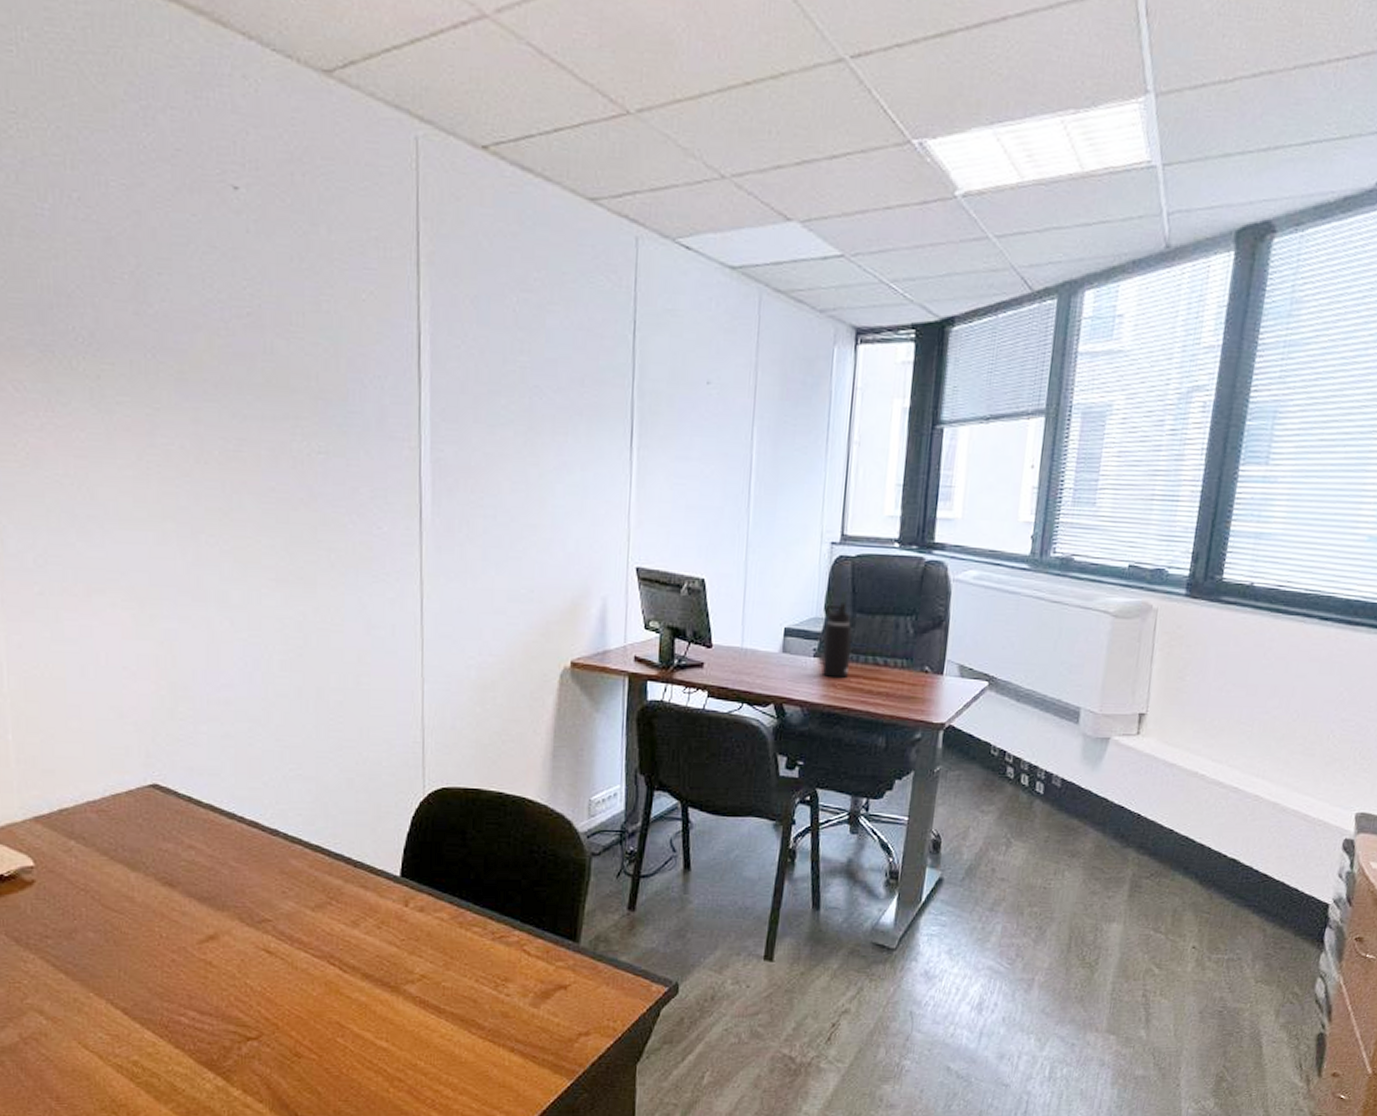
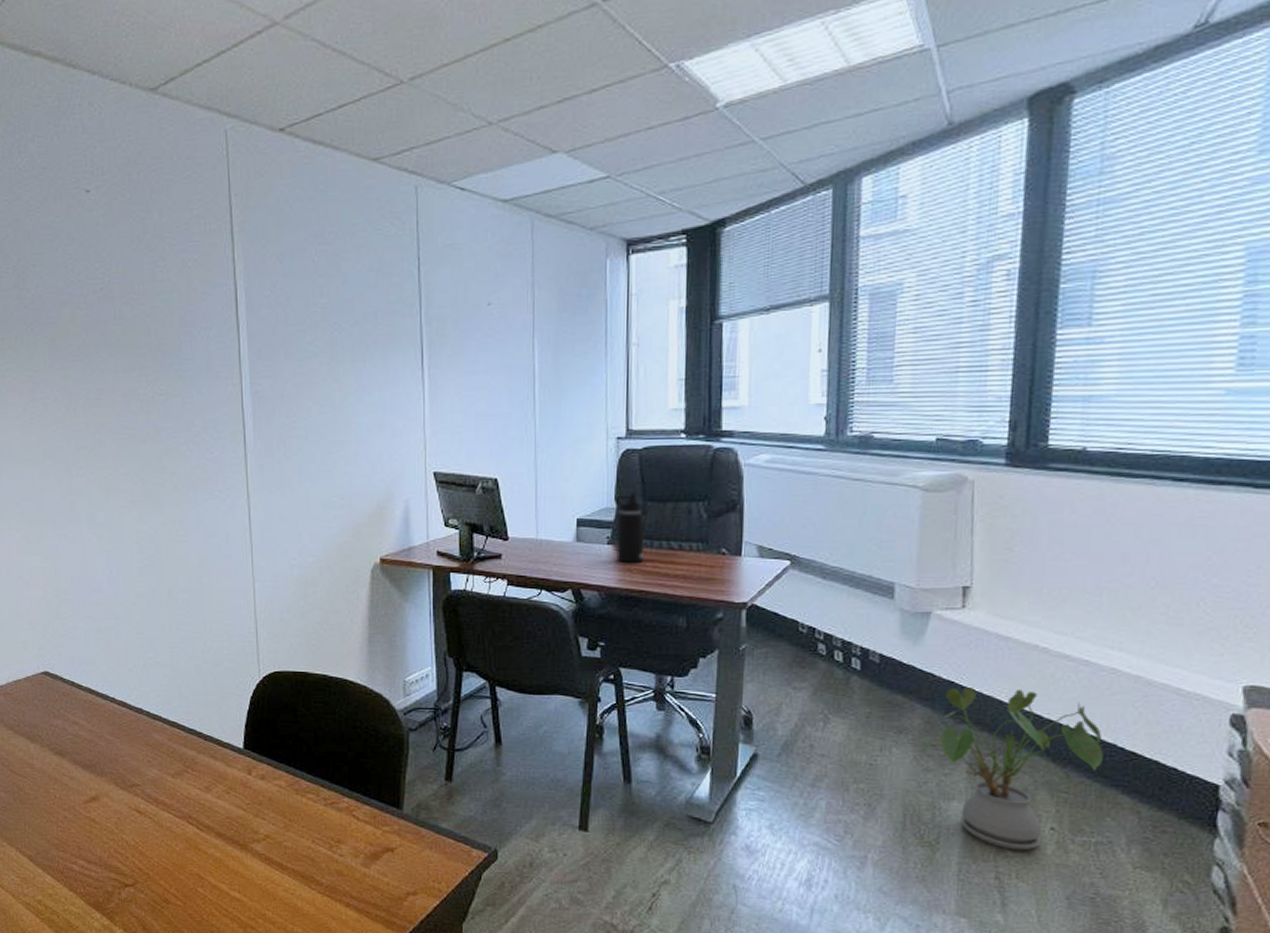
house plant: none [1088,813,1242,969] -> present [919,688,1103,851]

